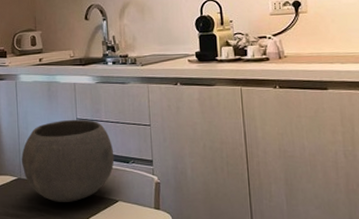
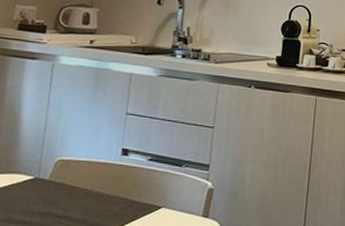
bowl: present [21,119,115,202] -> none [43,113,166,208]

